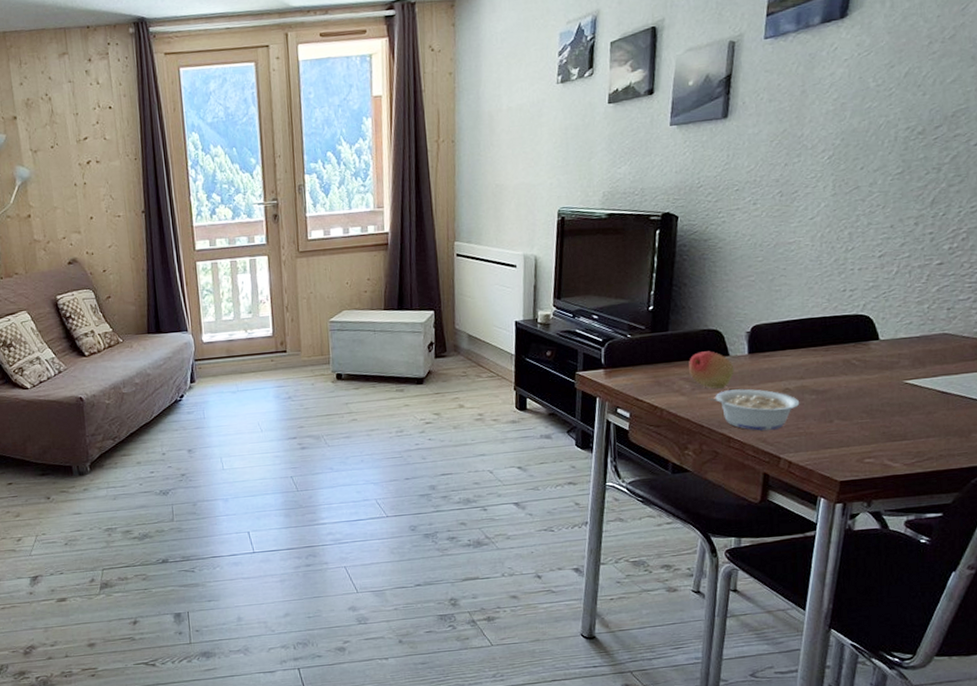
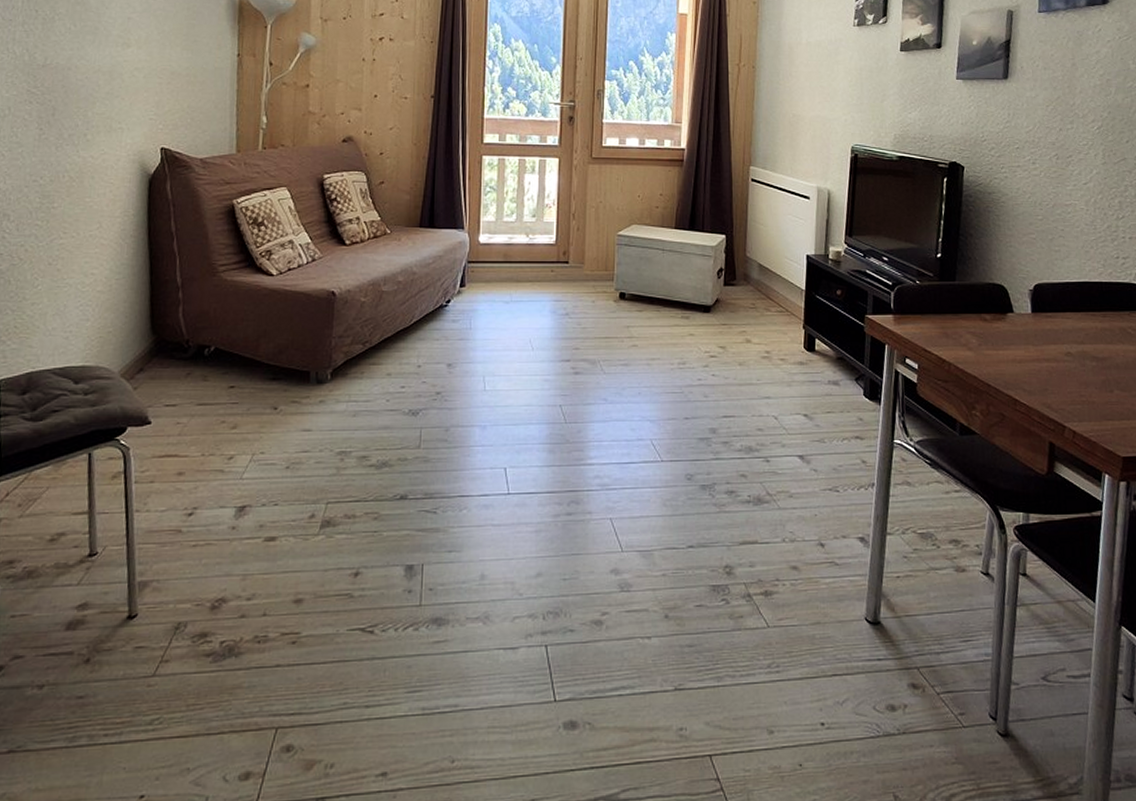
fruit: present [689,351,734,389] -> none [975,306,1019,346]
legume: present [708,389,800,431] -> none [994,349,1082,395]

